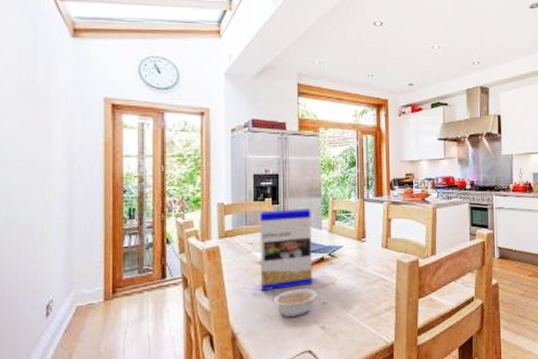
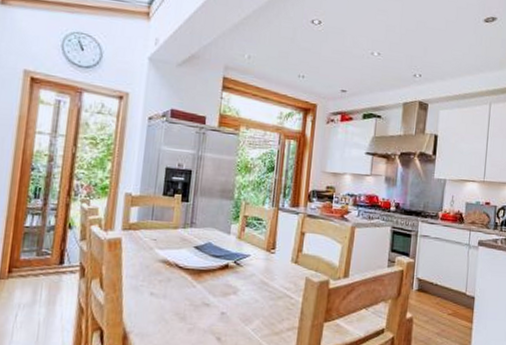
cereal box: present [259,209,312,291] -> none [158,207,221,292]
legume: present [269,288,318,318] -> none [166,293,218,324]

